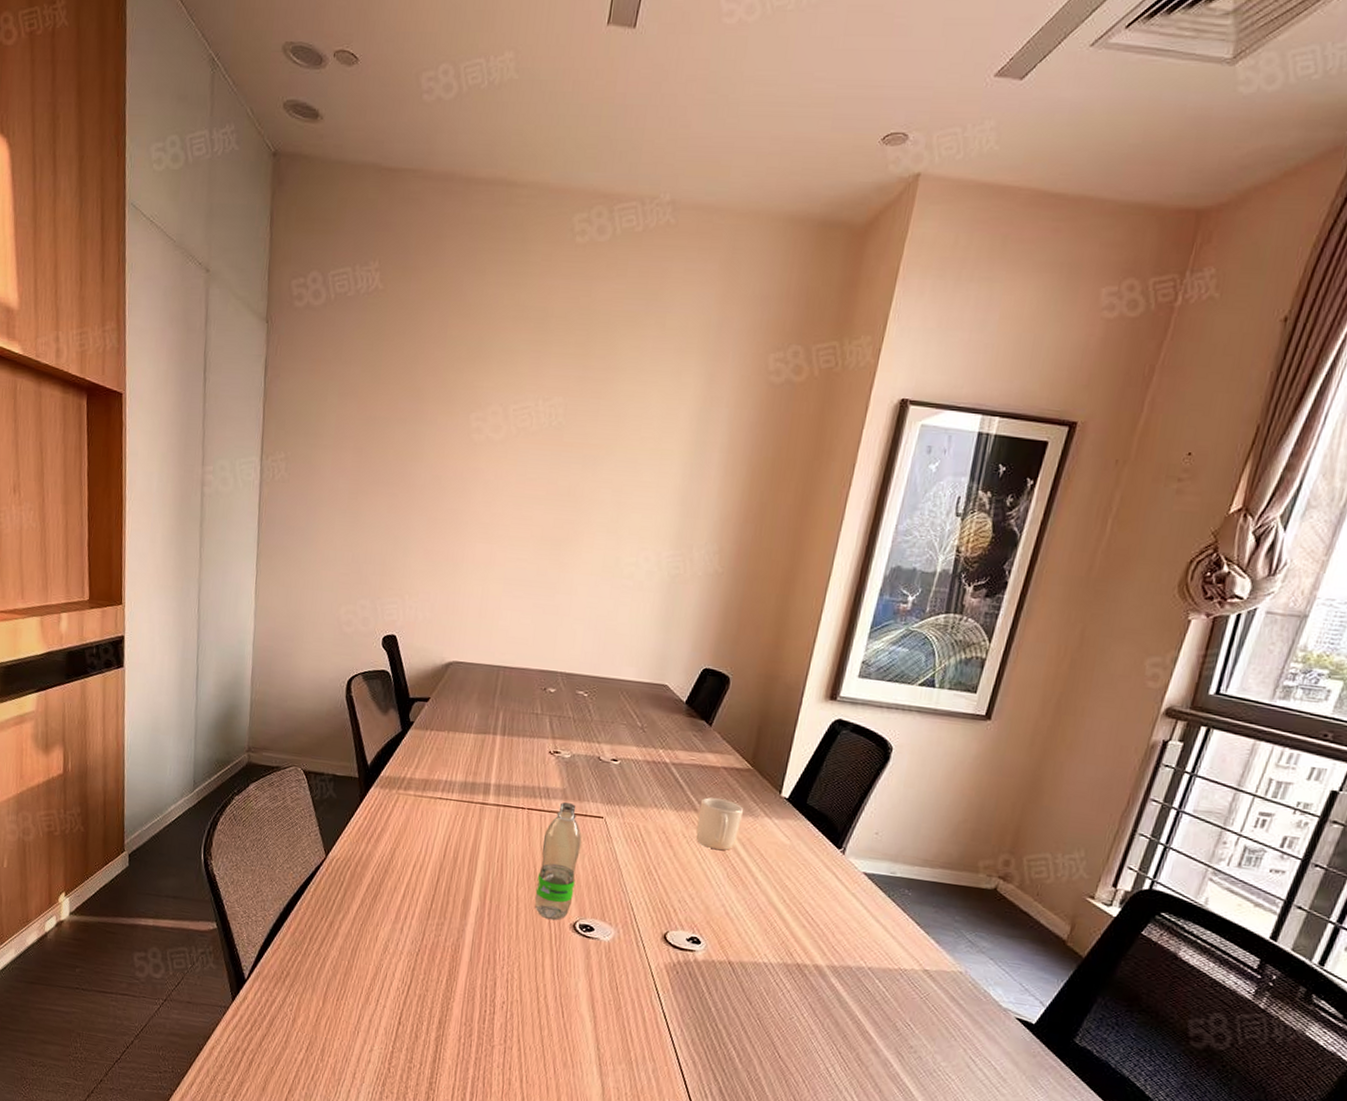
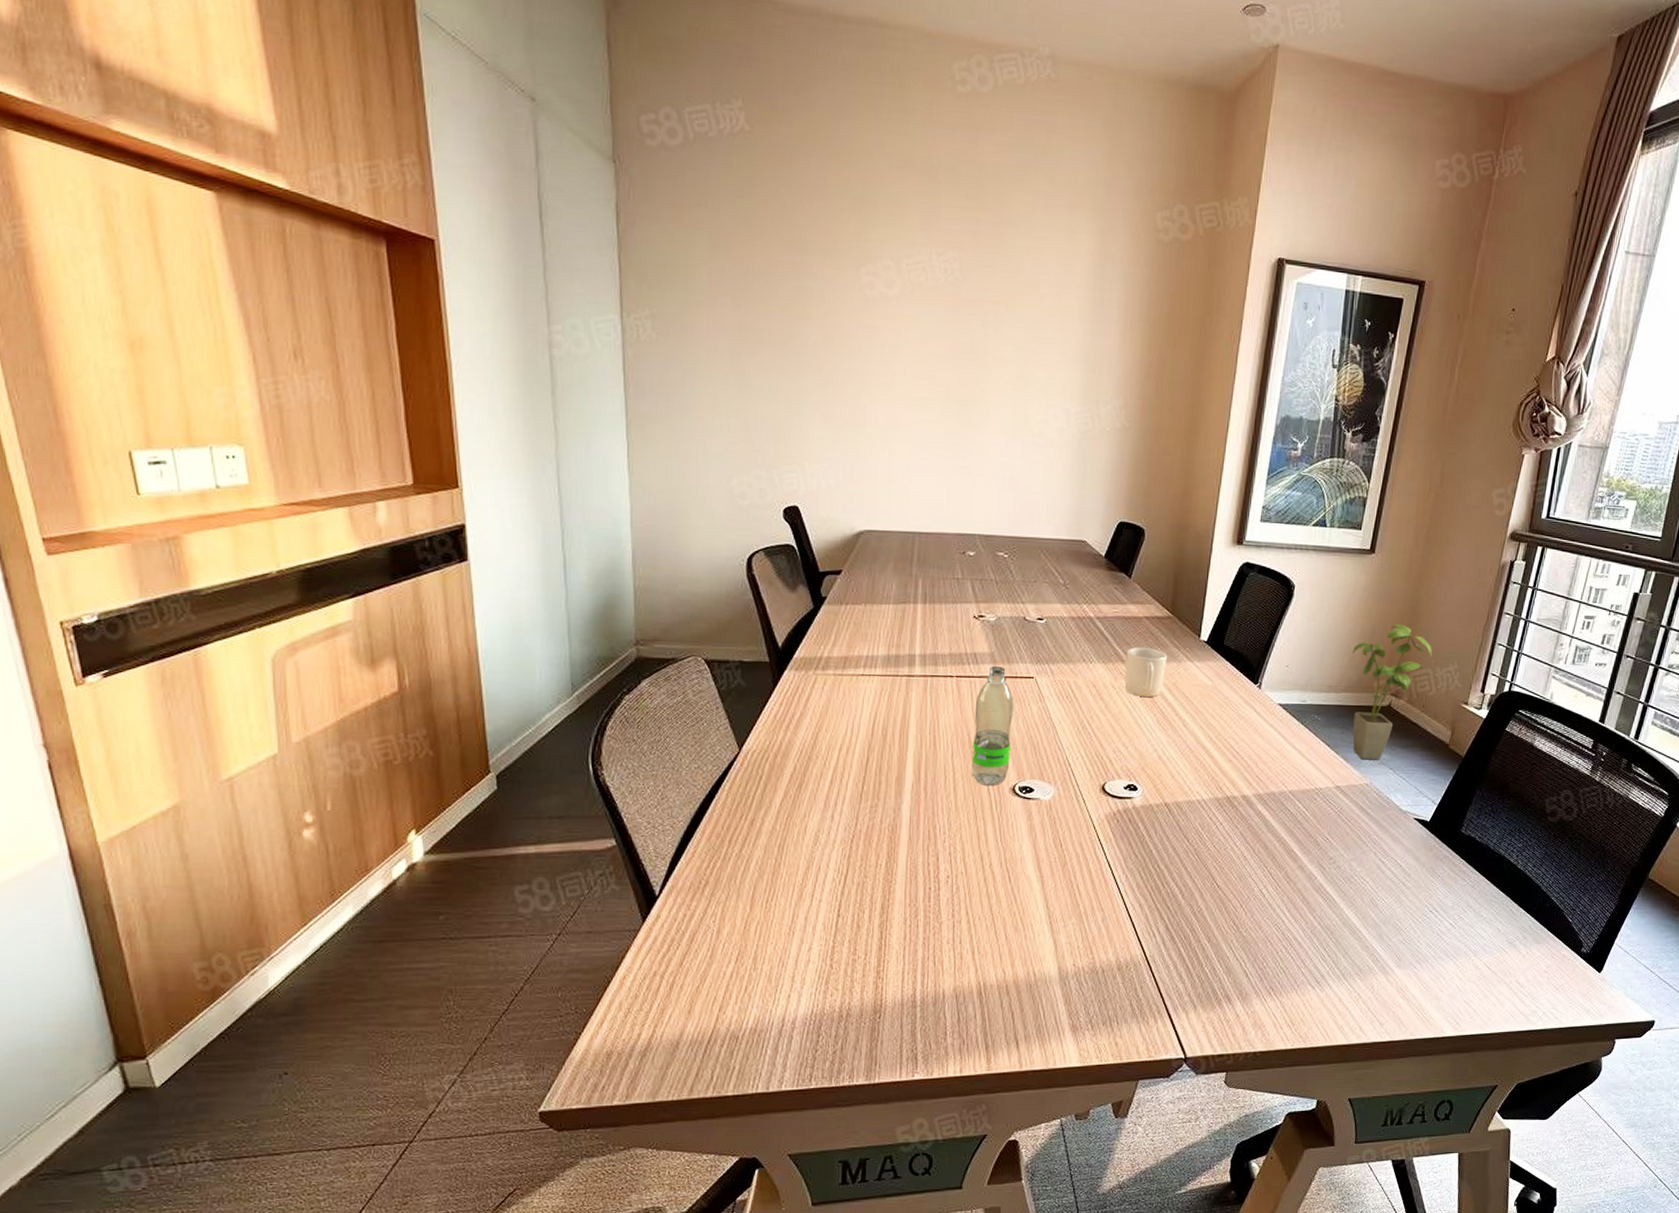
house plant: none [947,800,1054,948] -> present [1352,624,1432,760]

